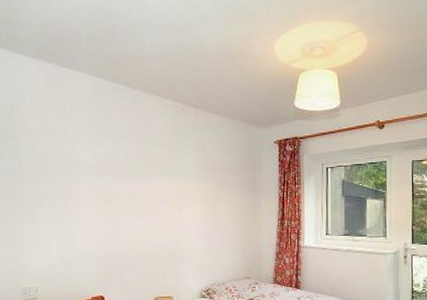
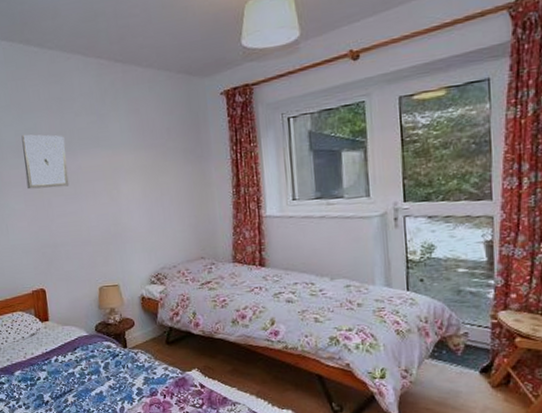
wall art: none [98,157,138,207] -> present [21,134,70,190]

